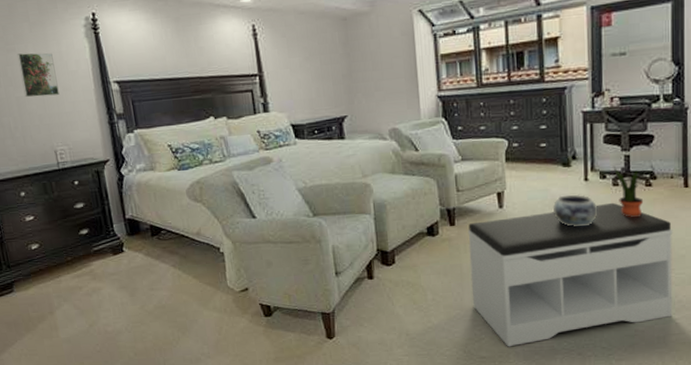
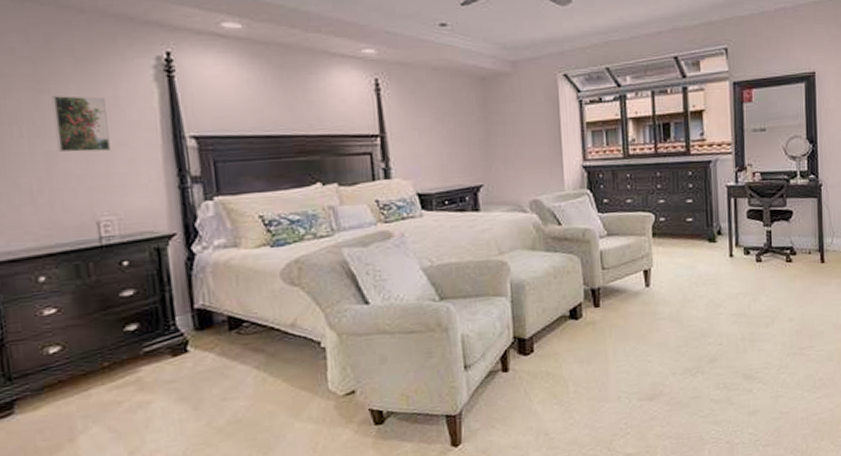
bench: present [467,202,673,347] -> none [613,279,814,441]
decorative bowl: present [552,194,598,227] -> none [699,270,743,305]
potted plant: present [613,166,644,217] -> none [756,241,785,294]

